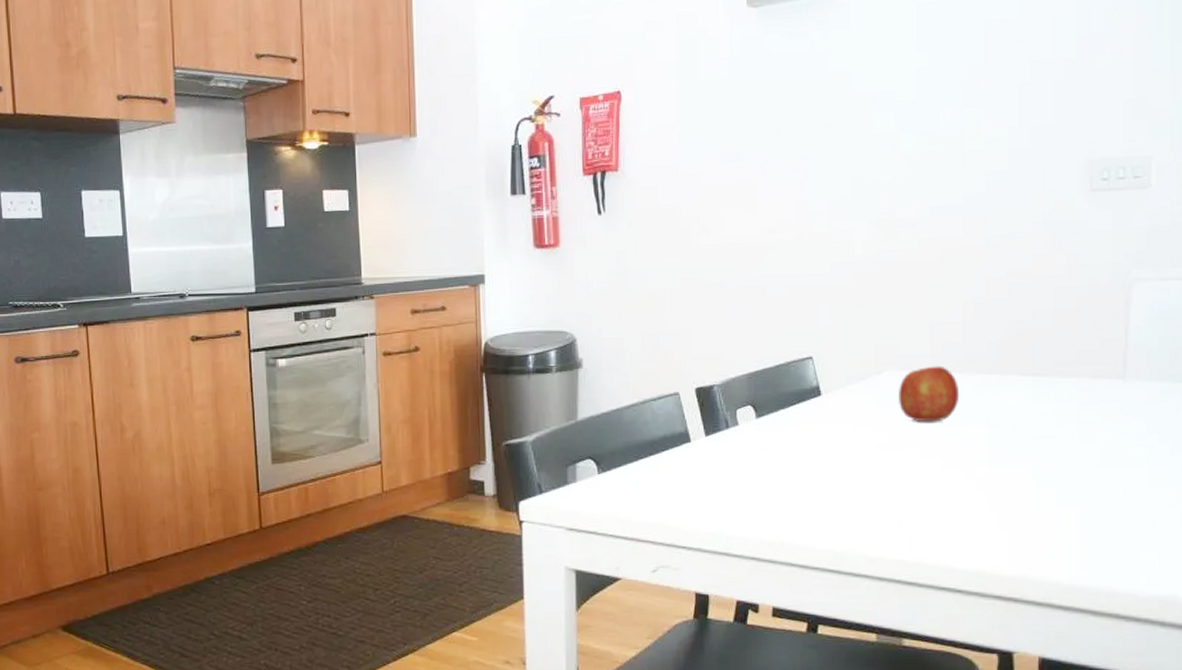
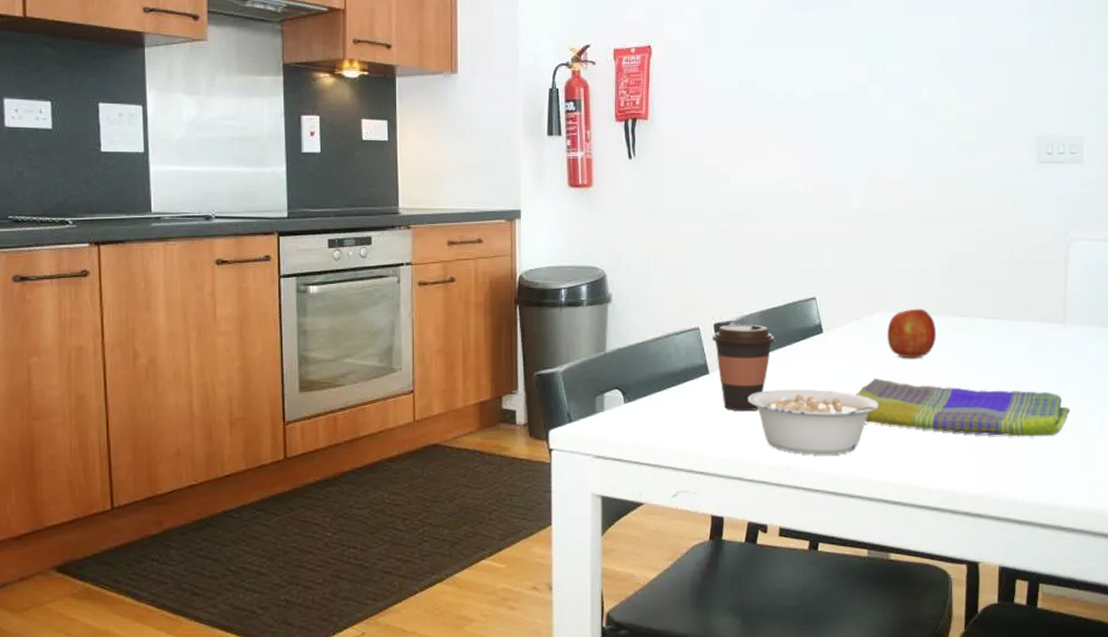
coffee cup: none [693,388,766,483] -> present [711,324,775,412]
legume: none [734,457,888,530] -> present [748,388,878,455]
dish towel: none [860,445,1132,511] -> present [855,378,1070,437]

